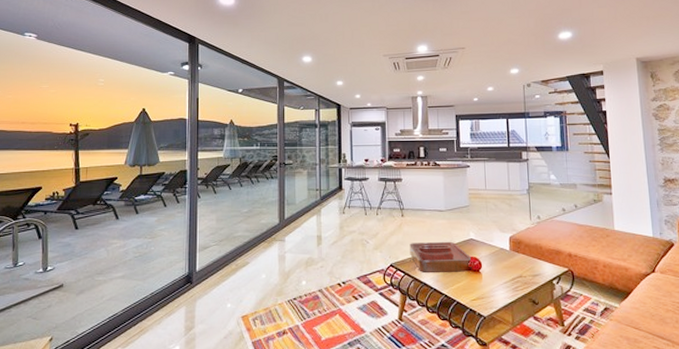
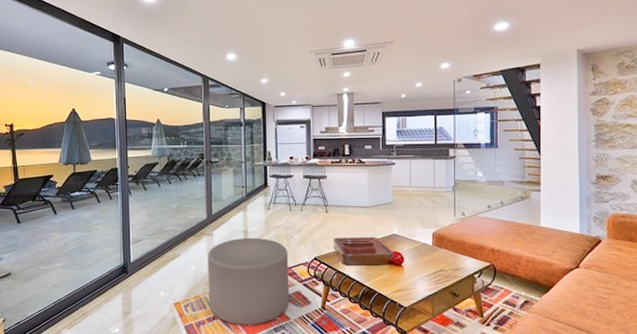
pouf: none [279,243,364,340] -> present [207,237,289,325]

